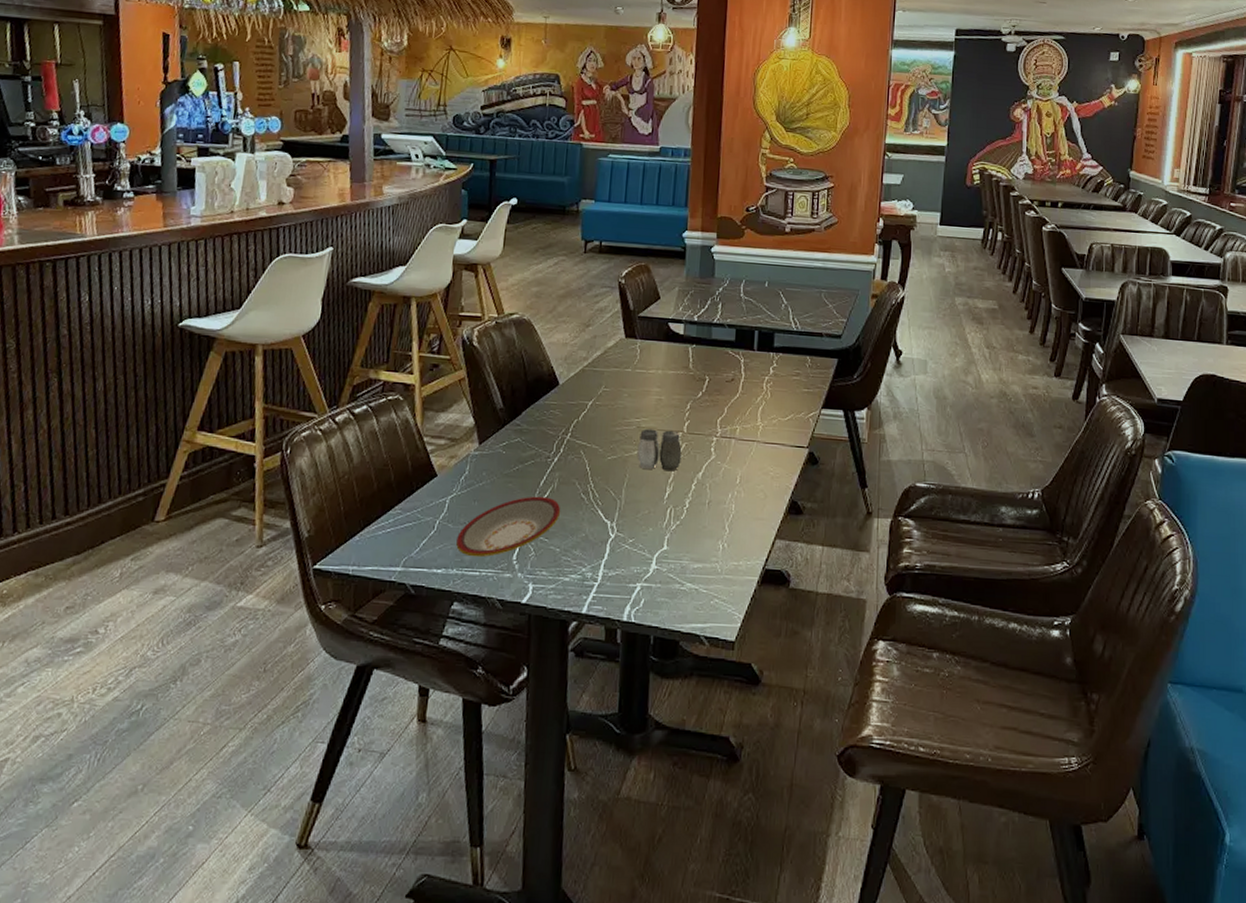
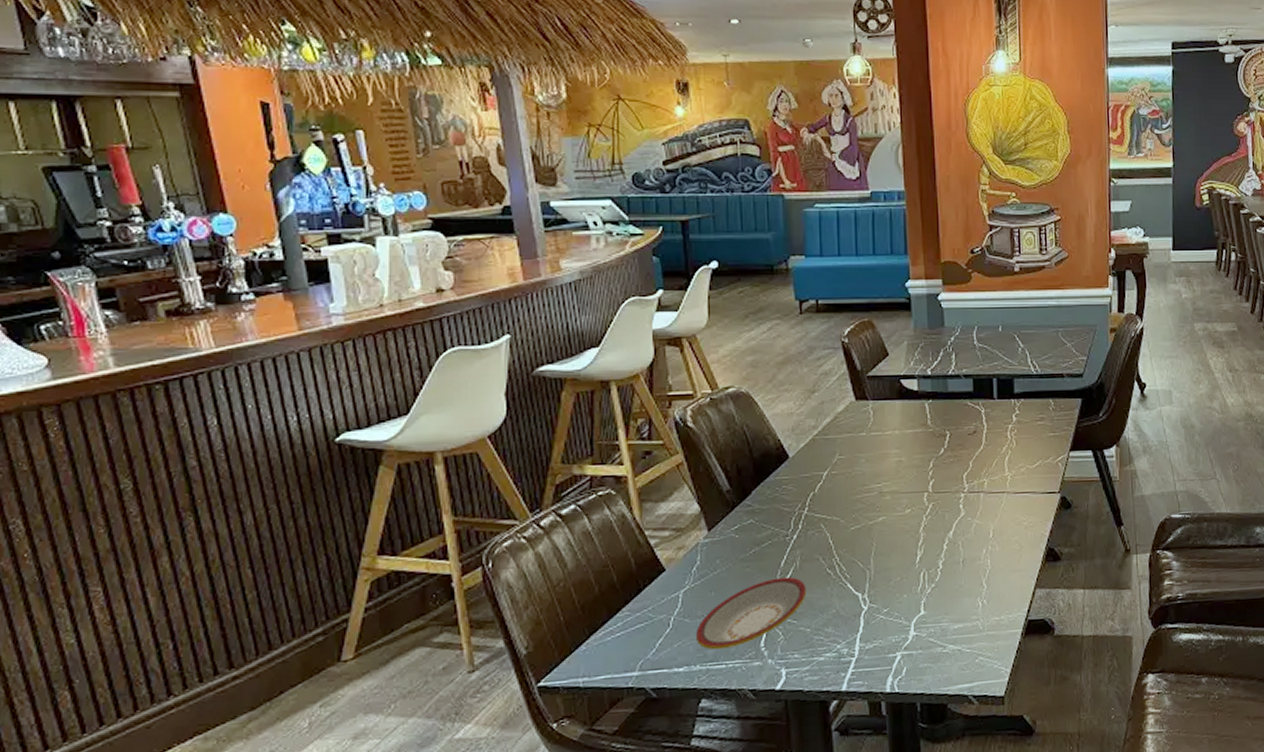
salt and pepper shaker: present [637,428,682,472] -> none [881,491,930,536]

